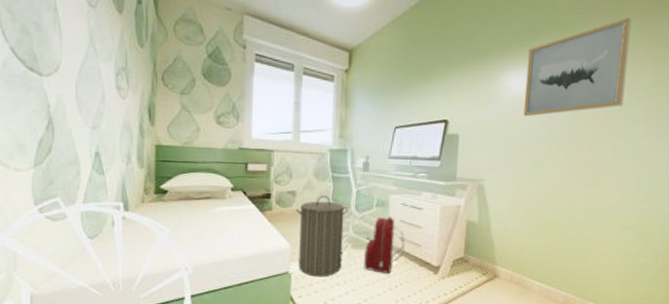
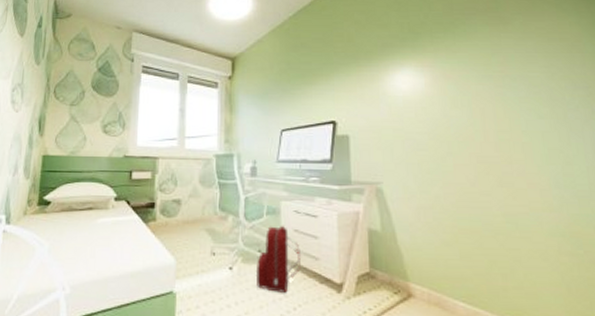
laundry hamper: present [295,196,349,277] -> none [180,204,237,298]
wall art: present [523,17,632,117] -> none [411,15,522,115]

